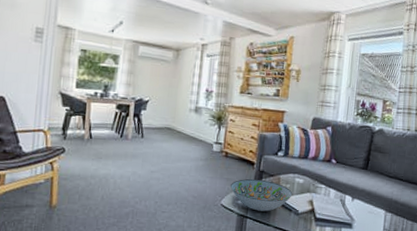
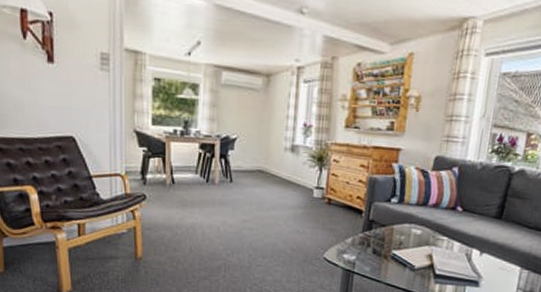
decorative bowl: present [230,179,293,212] -> none [334,229,408,267]

